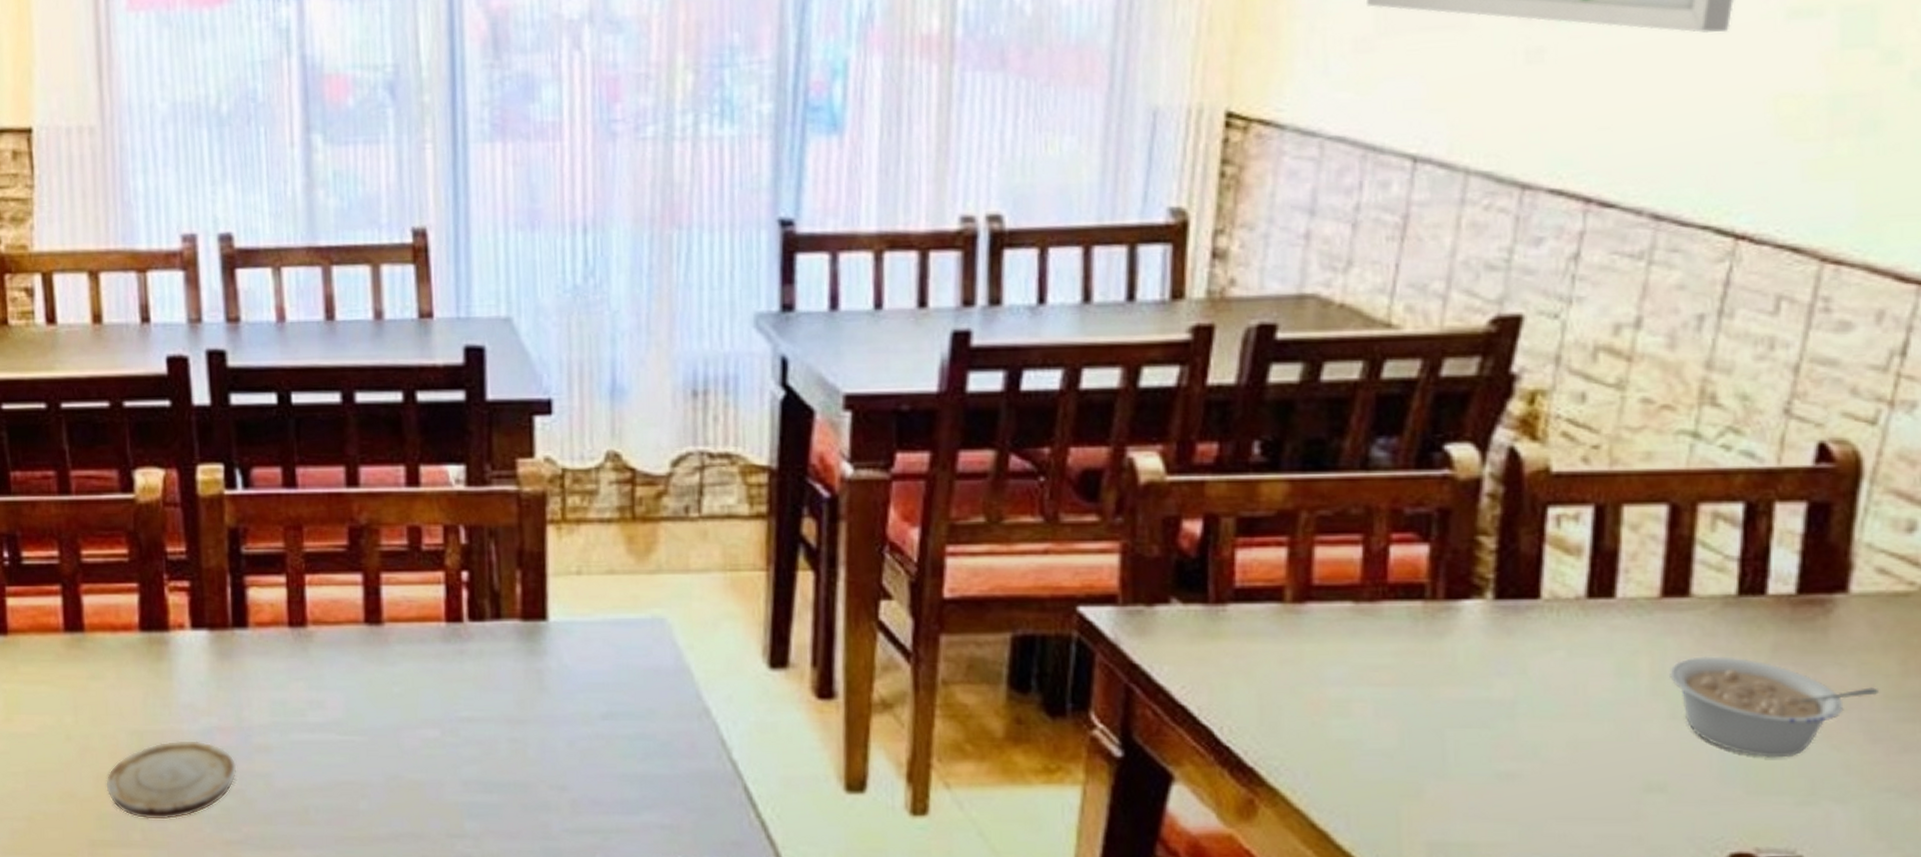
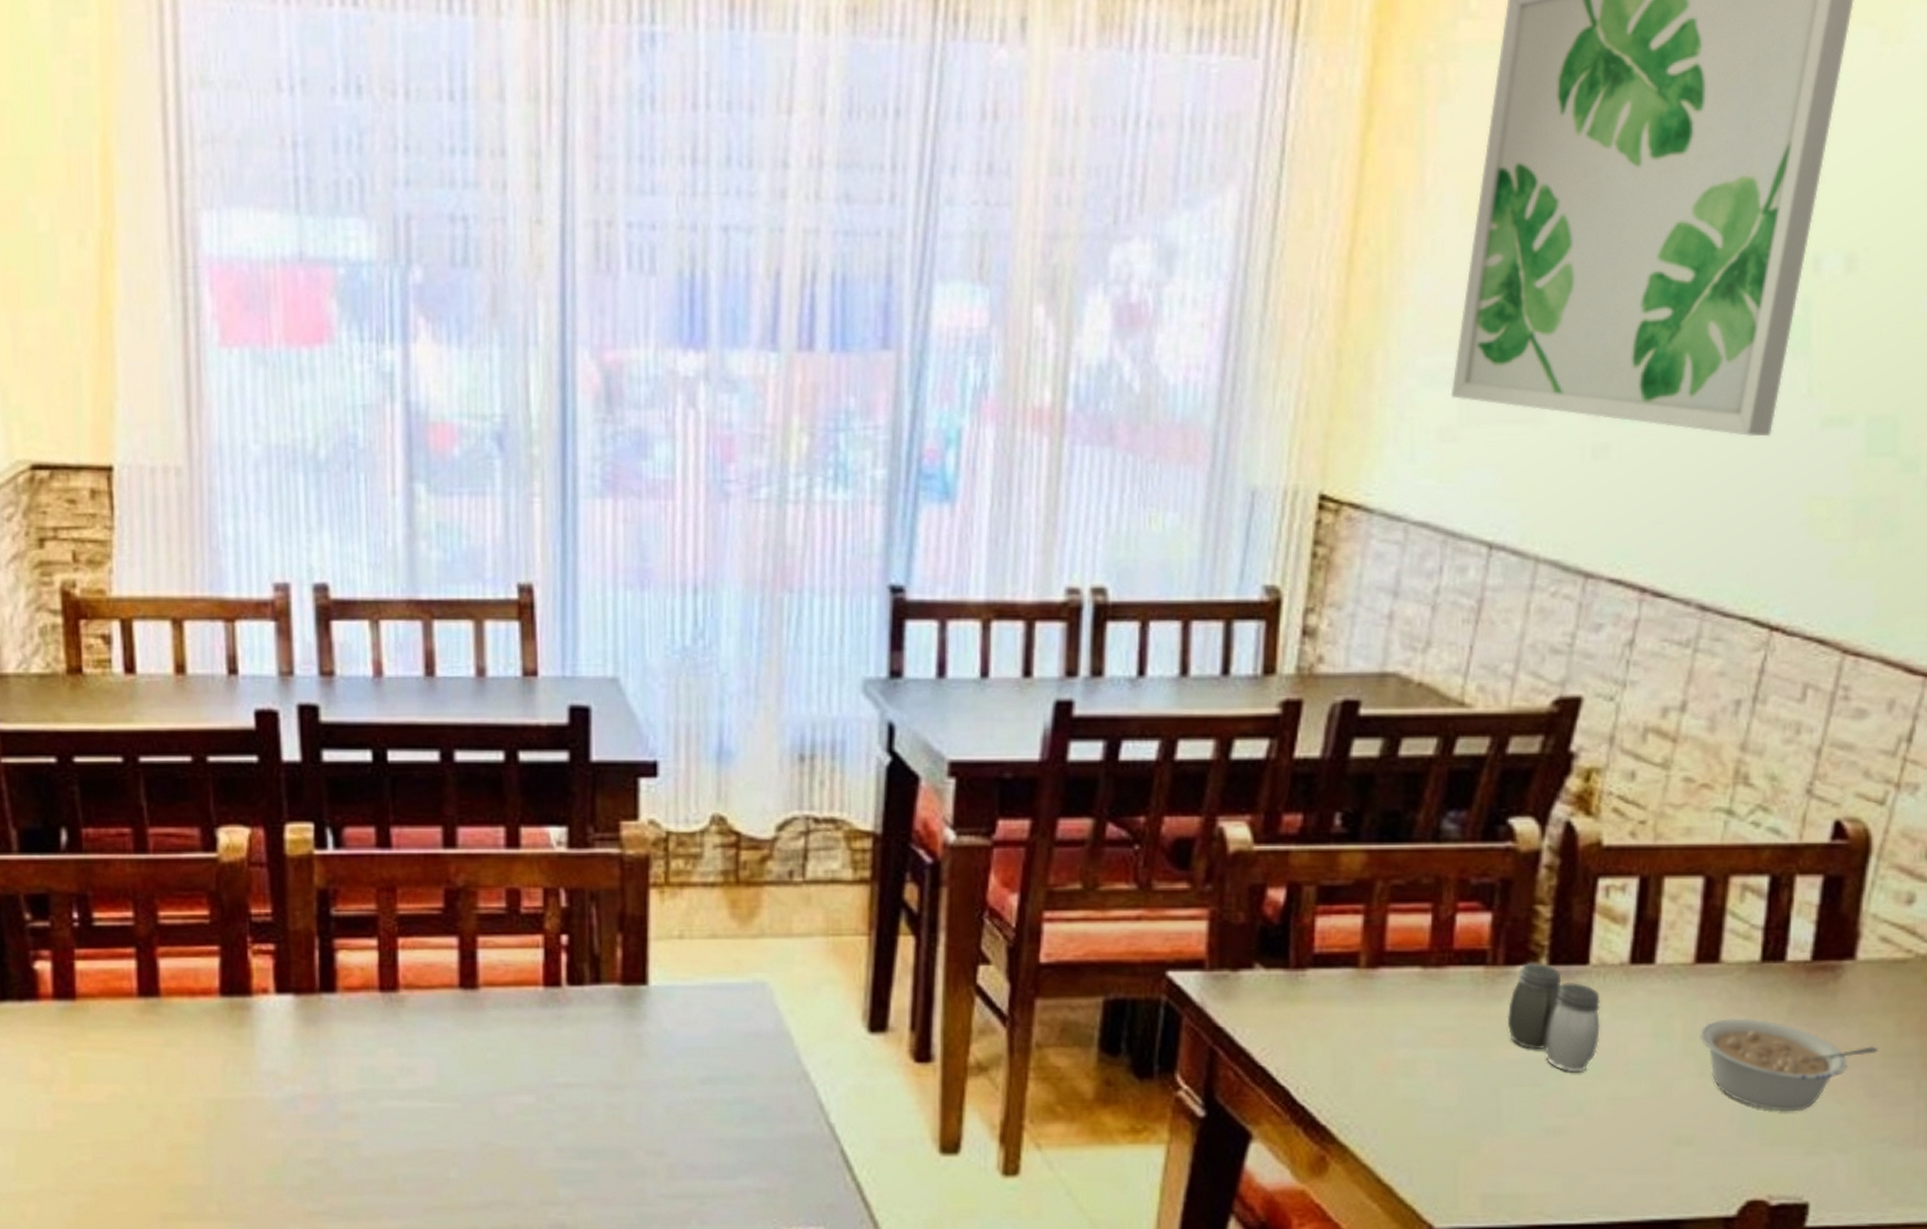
wood slice: present [106,740,237,820] -> none [180,1109,322,1191]
salt and pepper shaker: none [1450,596,1555,712] -> present [1507,961,1600,1071]

